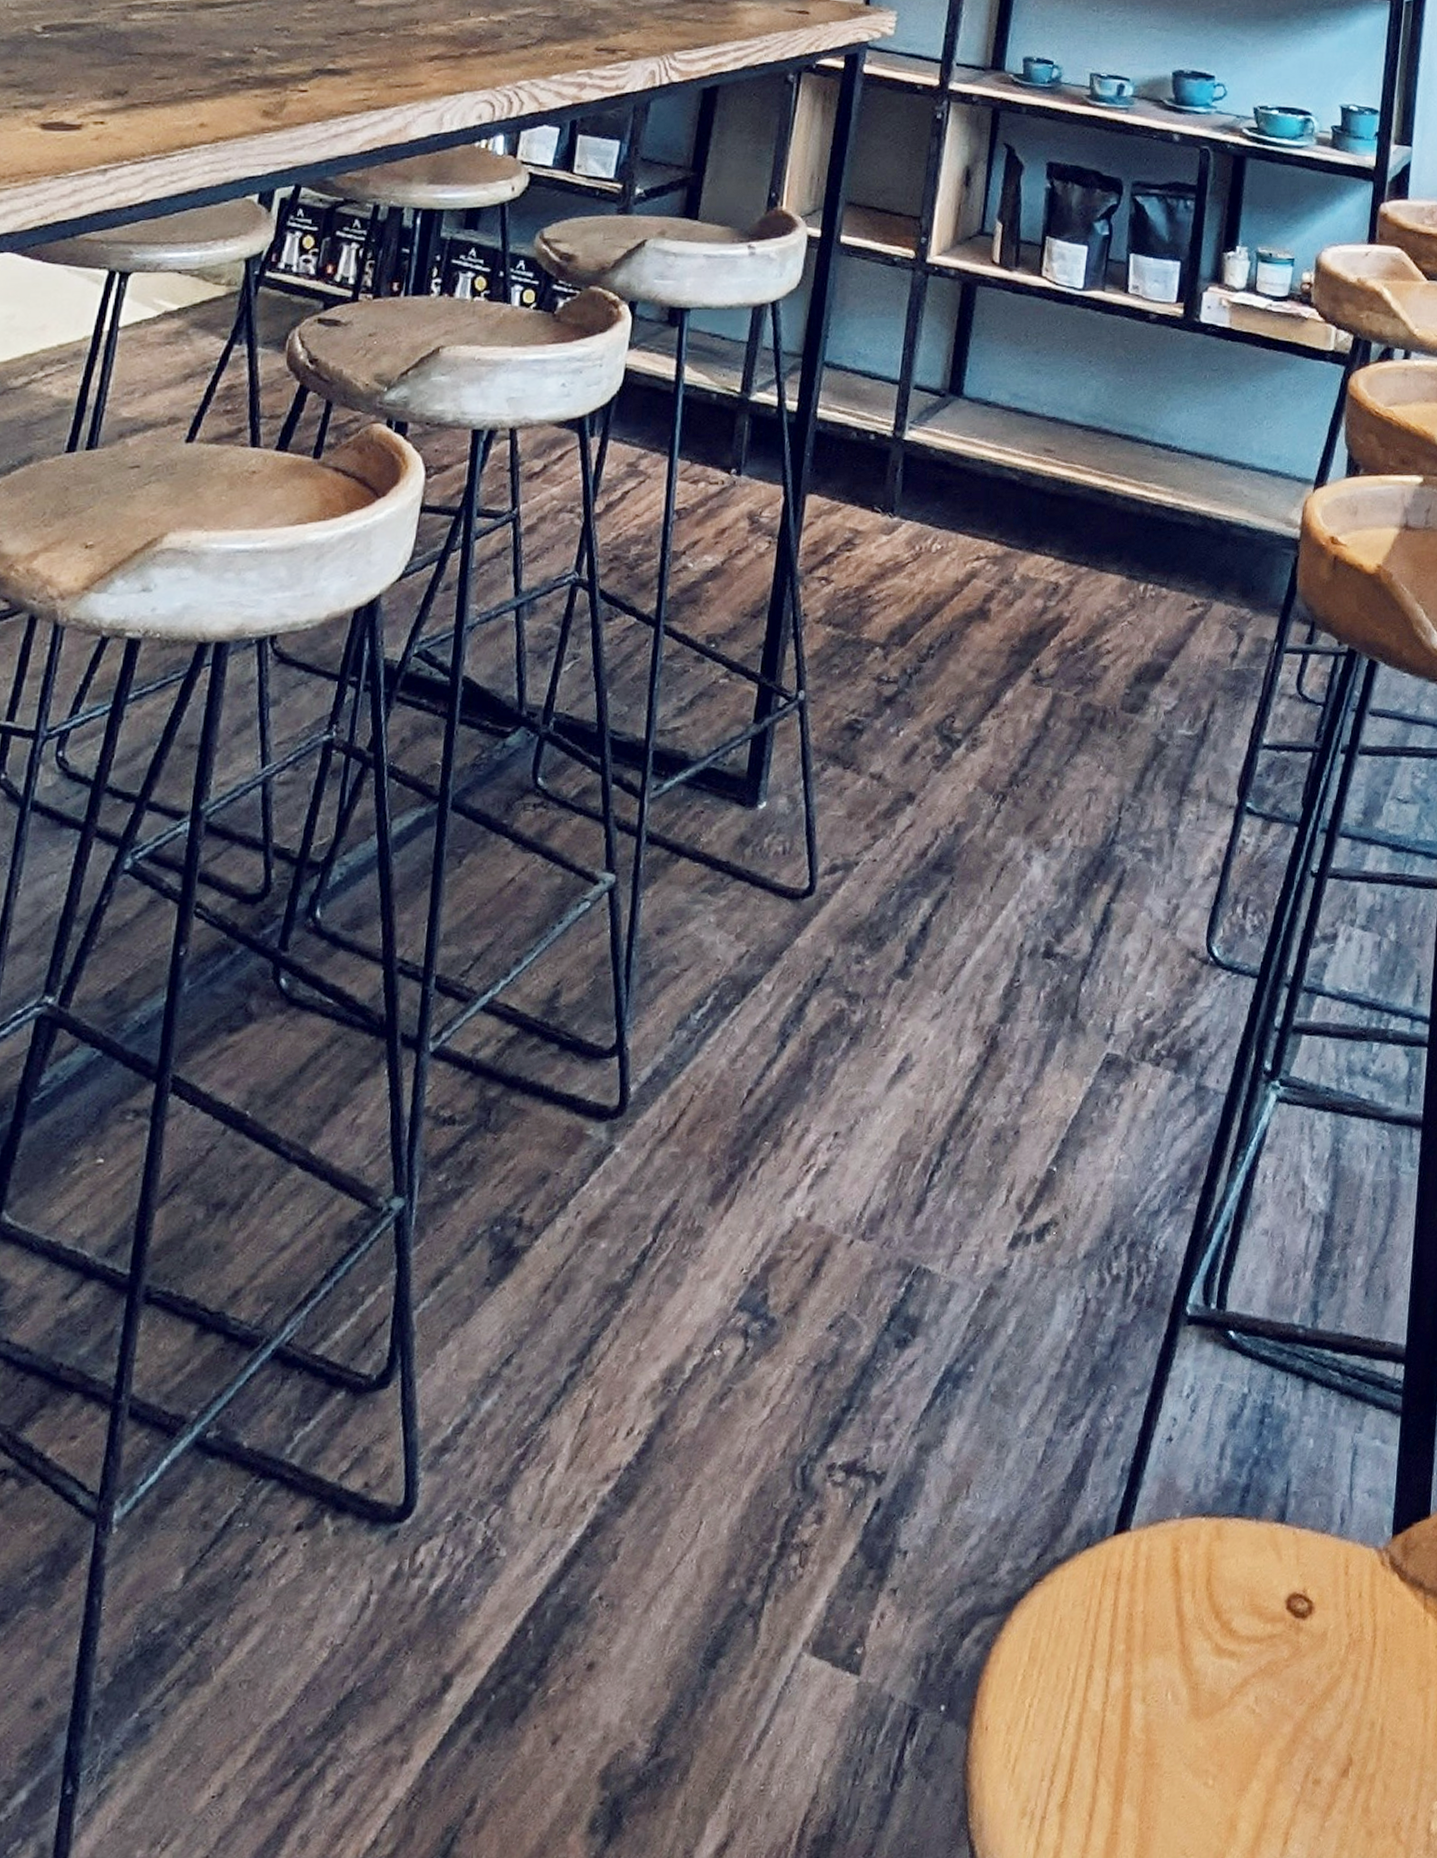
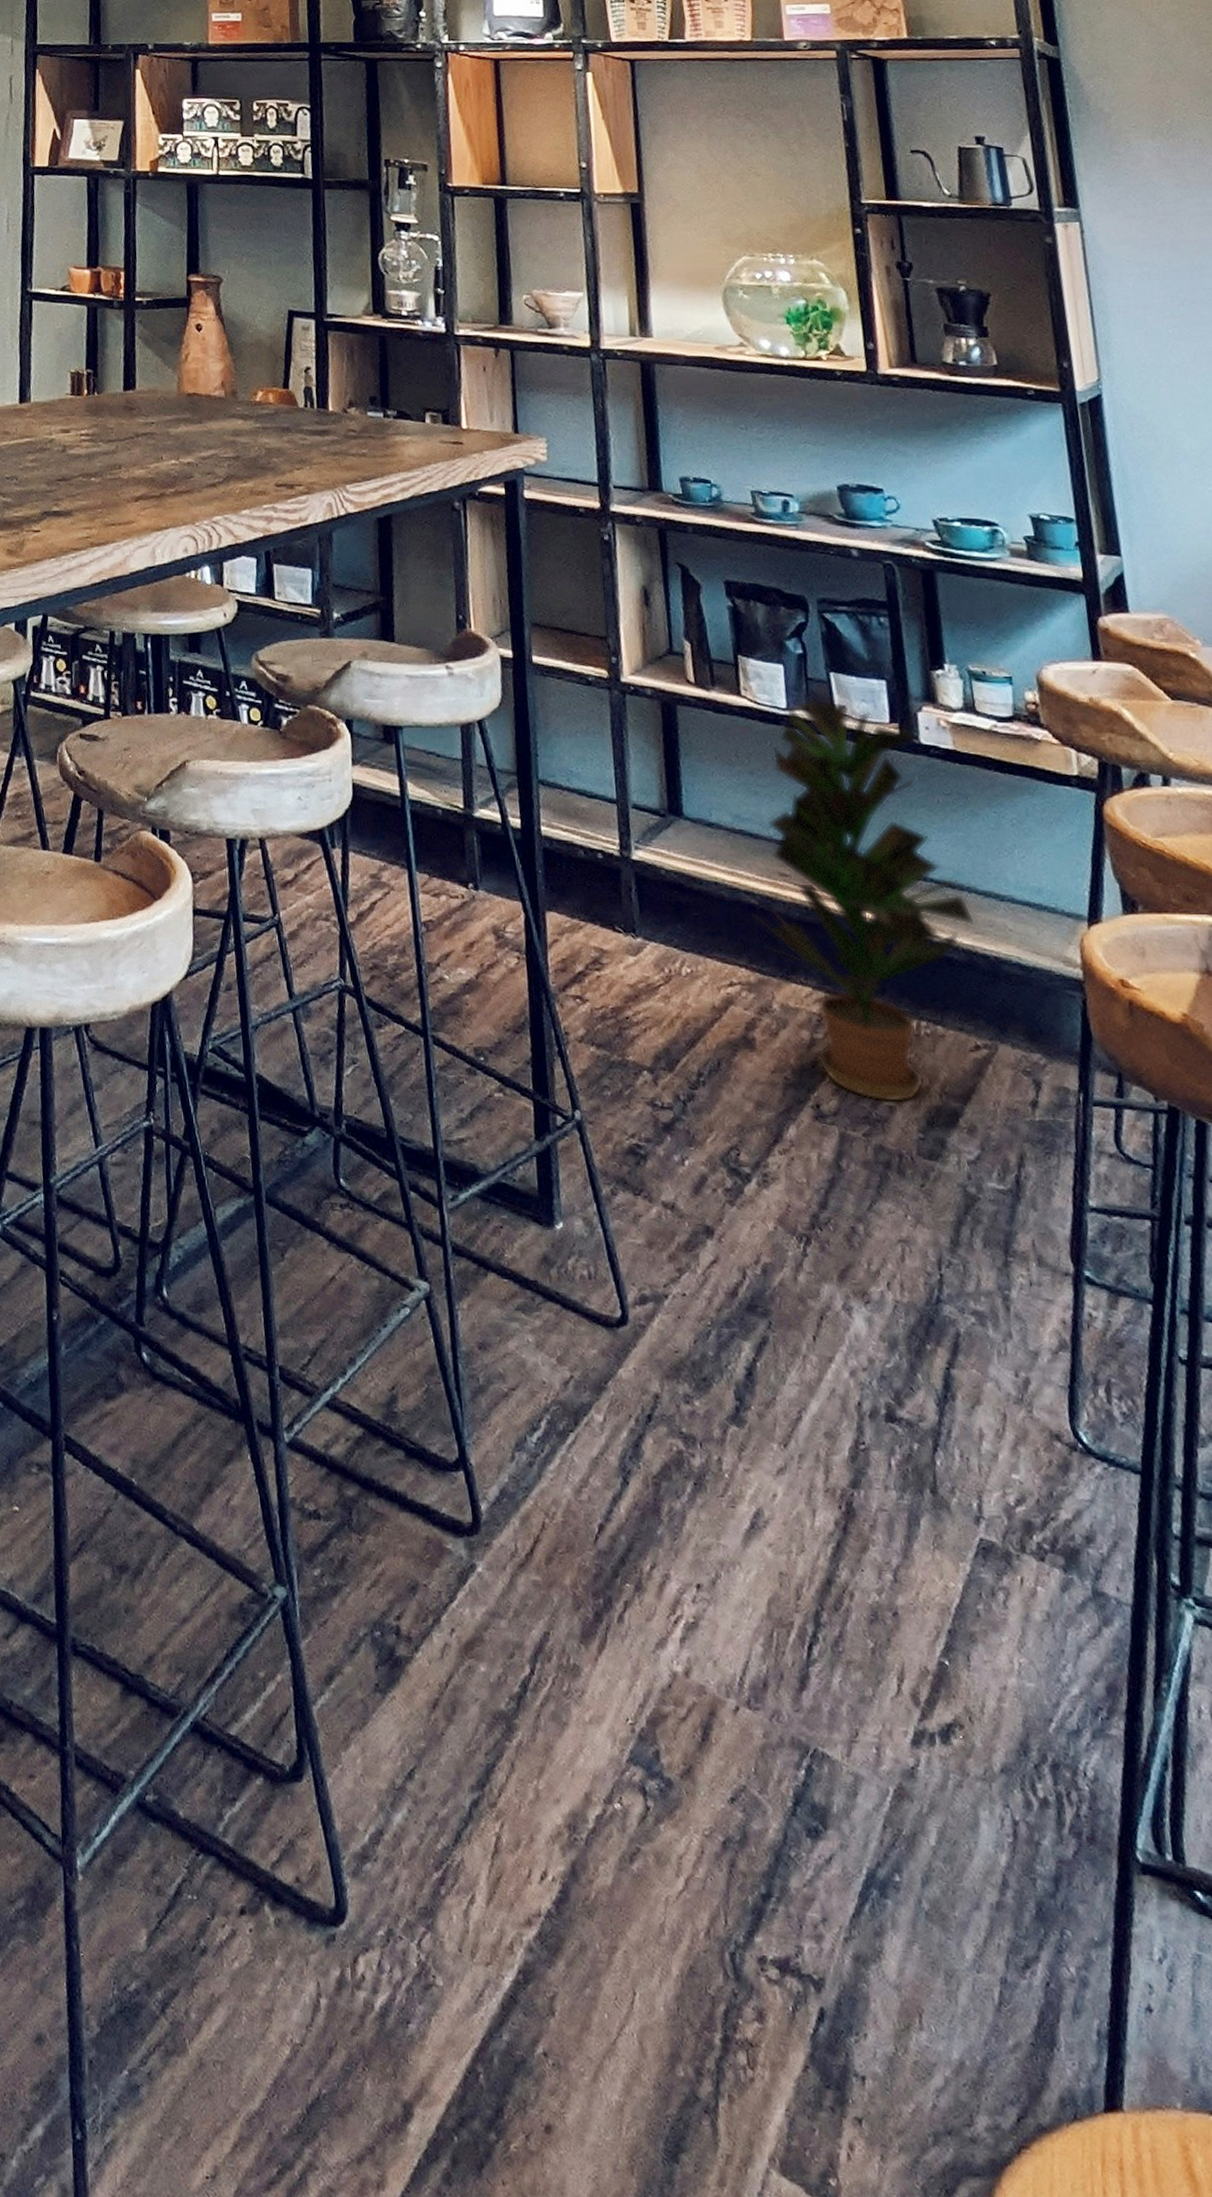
potted plant: none [1011,278,1216,663] -> present [752,698,976,1103]

